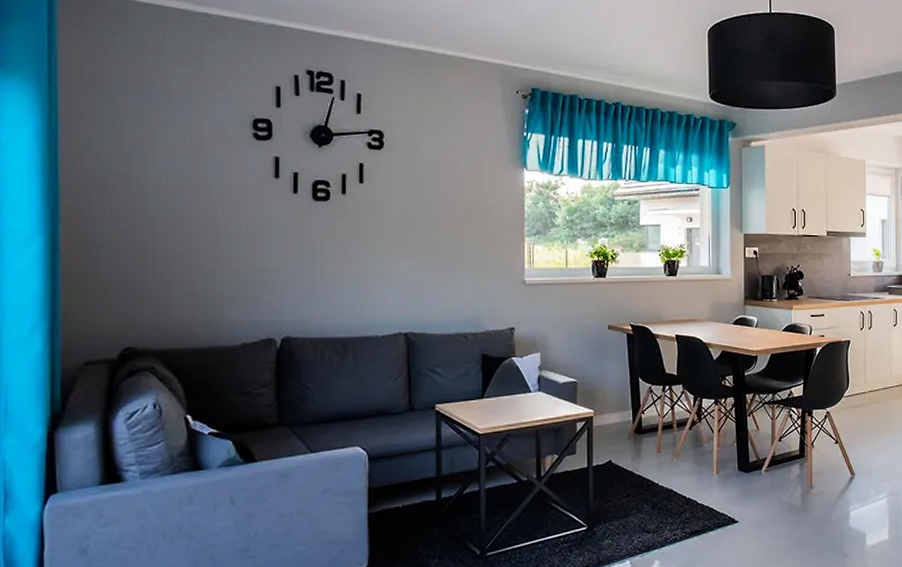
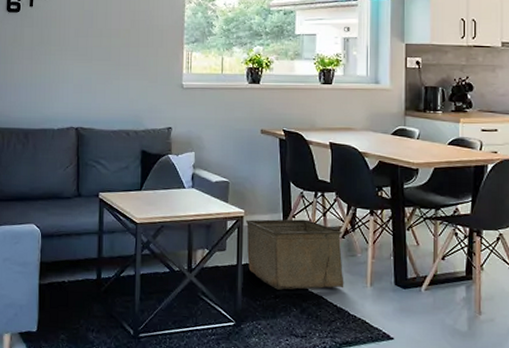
storage bin: none [595,414,692,488] -> present [245,219,344,290]

